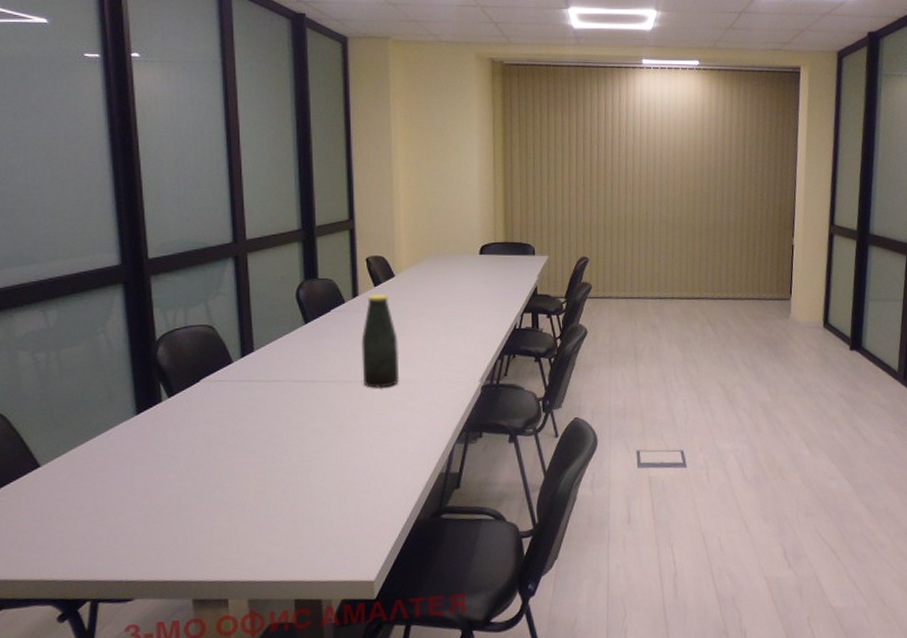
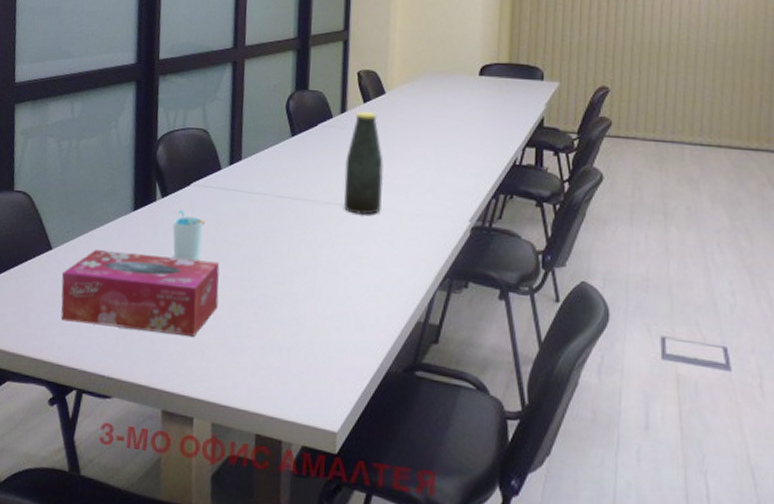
tissue box: none [56,451,243,537] -> present [61,249,220,337]
cup: none [184,407,221,455] -> present [172,210,205,262]

